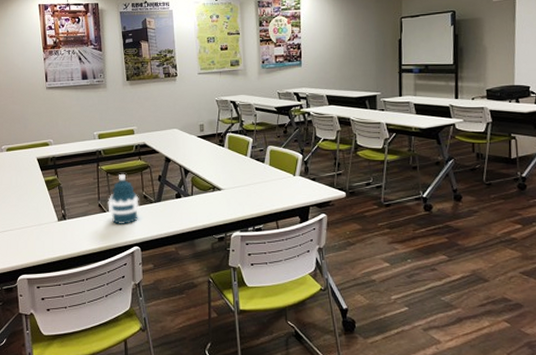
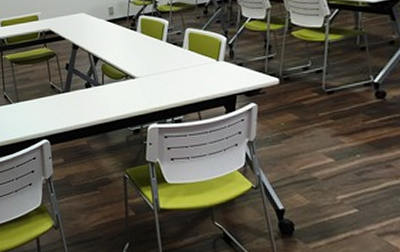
water bottle: present [108,174,139,225] -> none [13,63,47,117]

